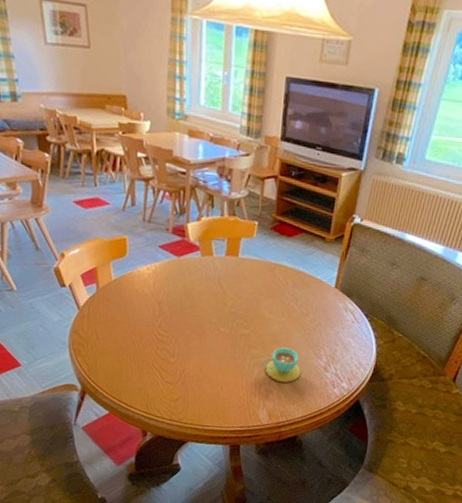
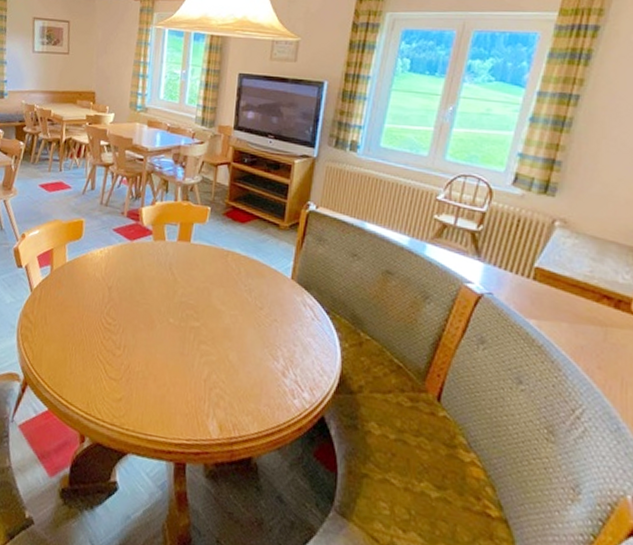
teacup: present [261,347,301,383] -> none [212,344,255,388]

